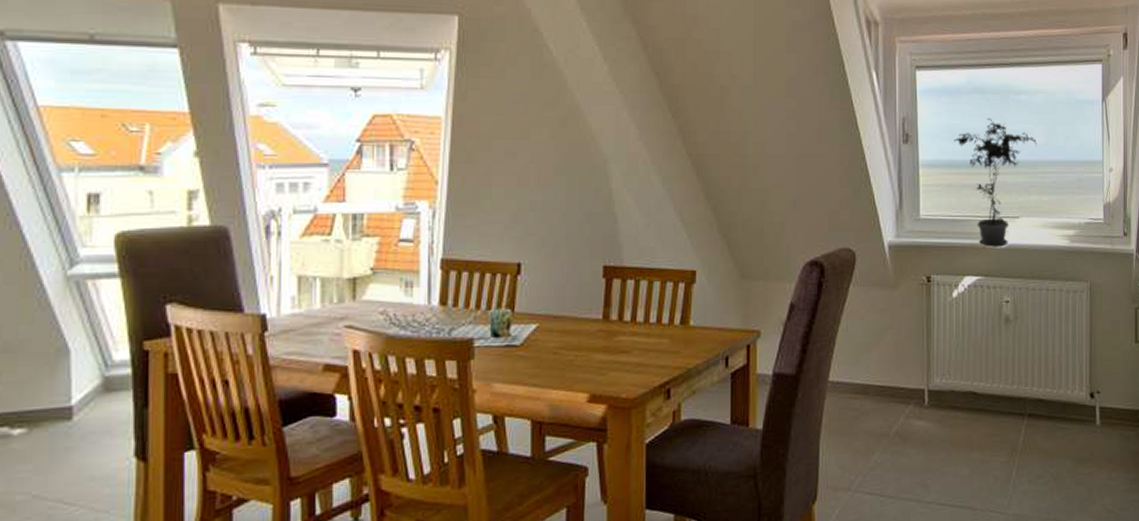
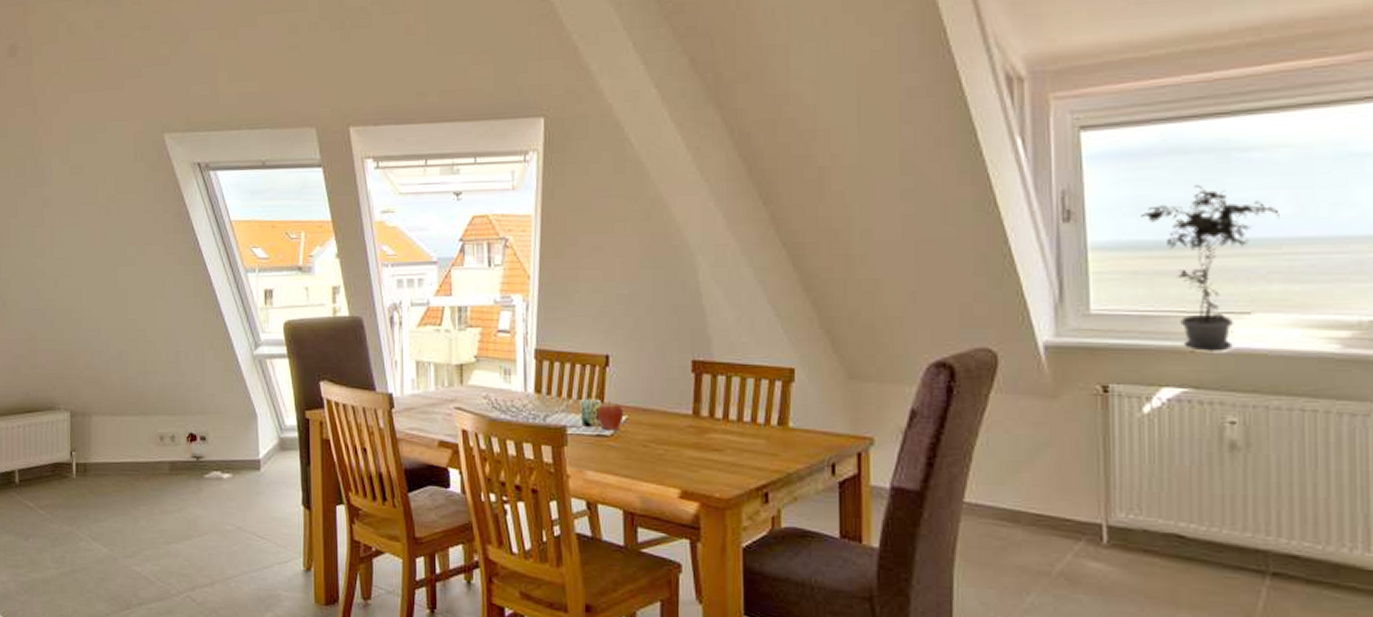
fruit: none [506,309,535,340] -> present [597,400,624,430]

